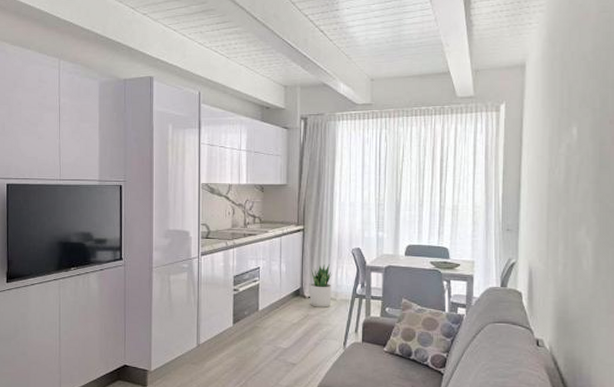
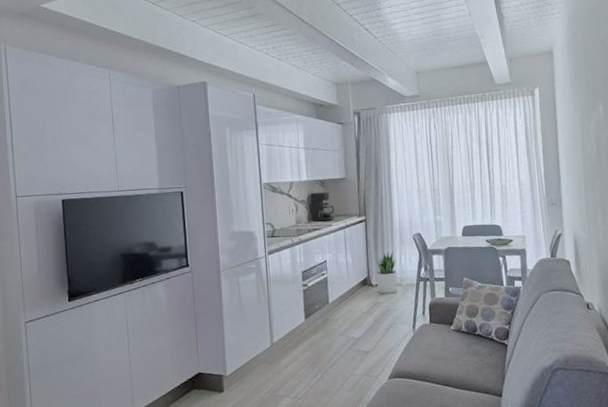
coffee maker: none [248,197,272,227] -> present [310,191,335,222]

